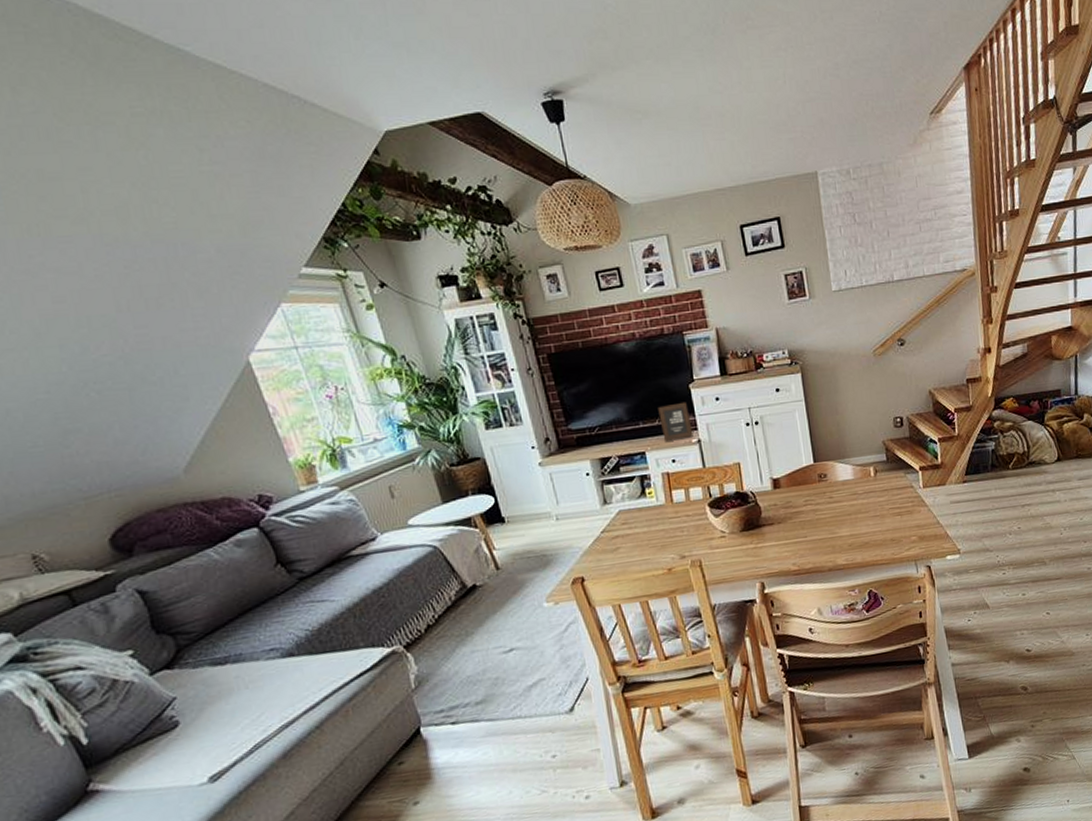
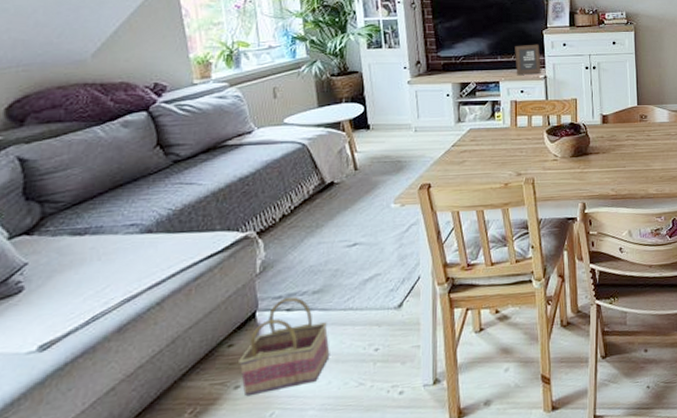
basket: none [412,709,506,811] -> present [239,297,330,396]

